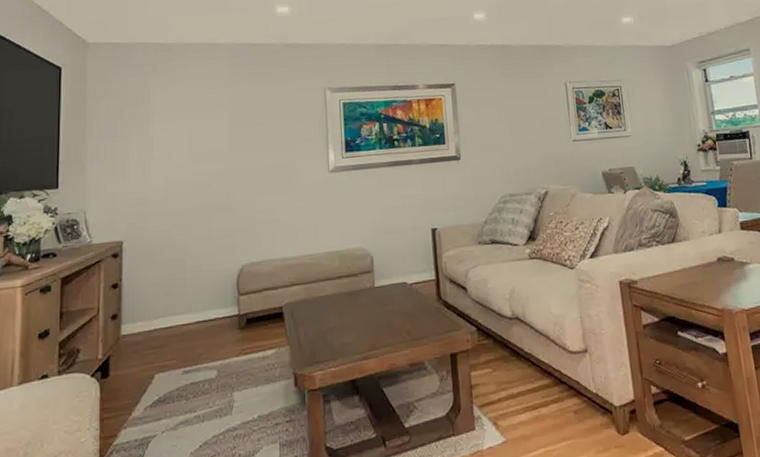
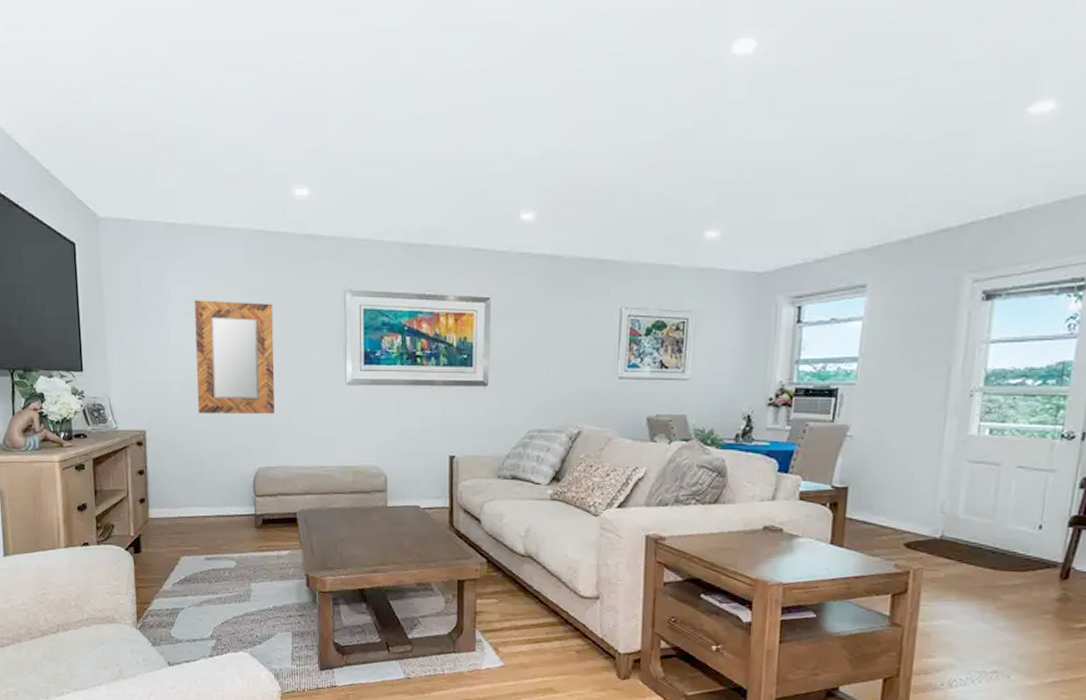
home mirror: none [179,105,259,218] -> present [194,300,275,415]

